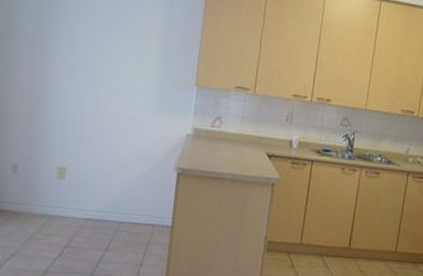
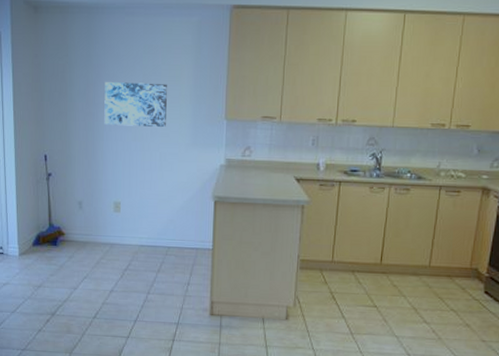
wall art: none [54,30,133,88] -> present [104,82,167,128]

